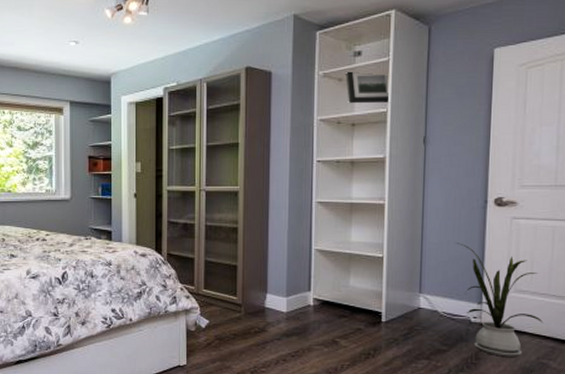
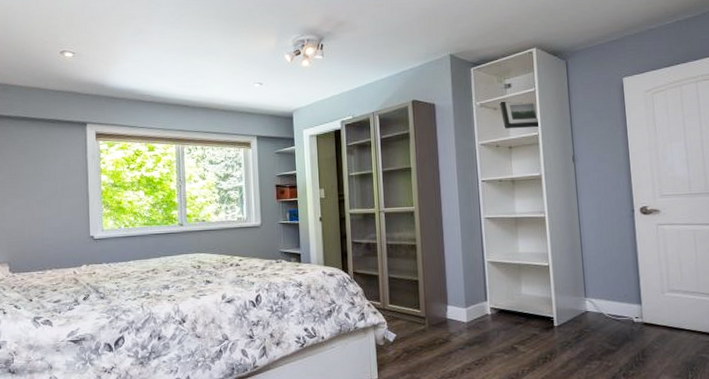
house plant: present [456,243,544,357] -> none [612,249,698,353]

